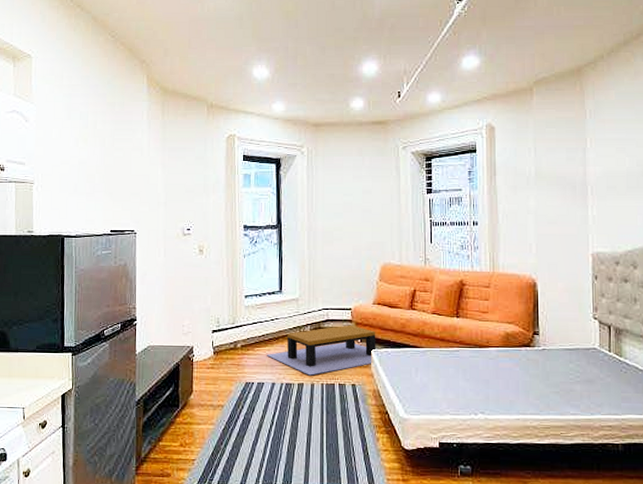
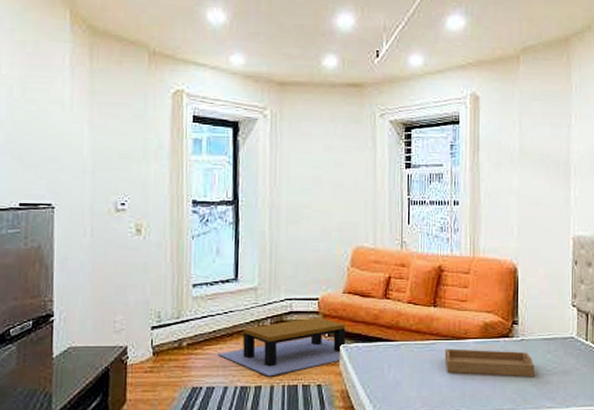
serving tray: none [468,355,557,385] -> present [444,348,535,377]

